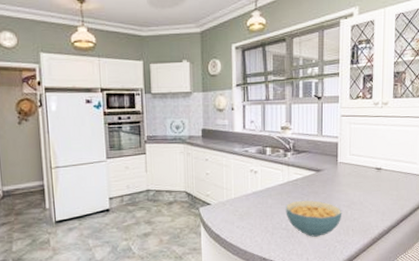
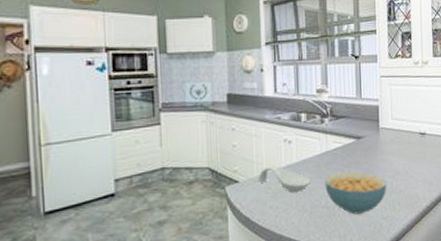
spoon rest: none [227,192,273,215] -> present [258,166,310,192]

